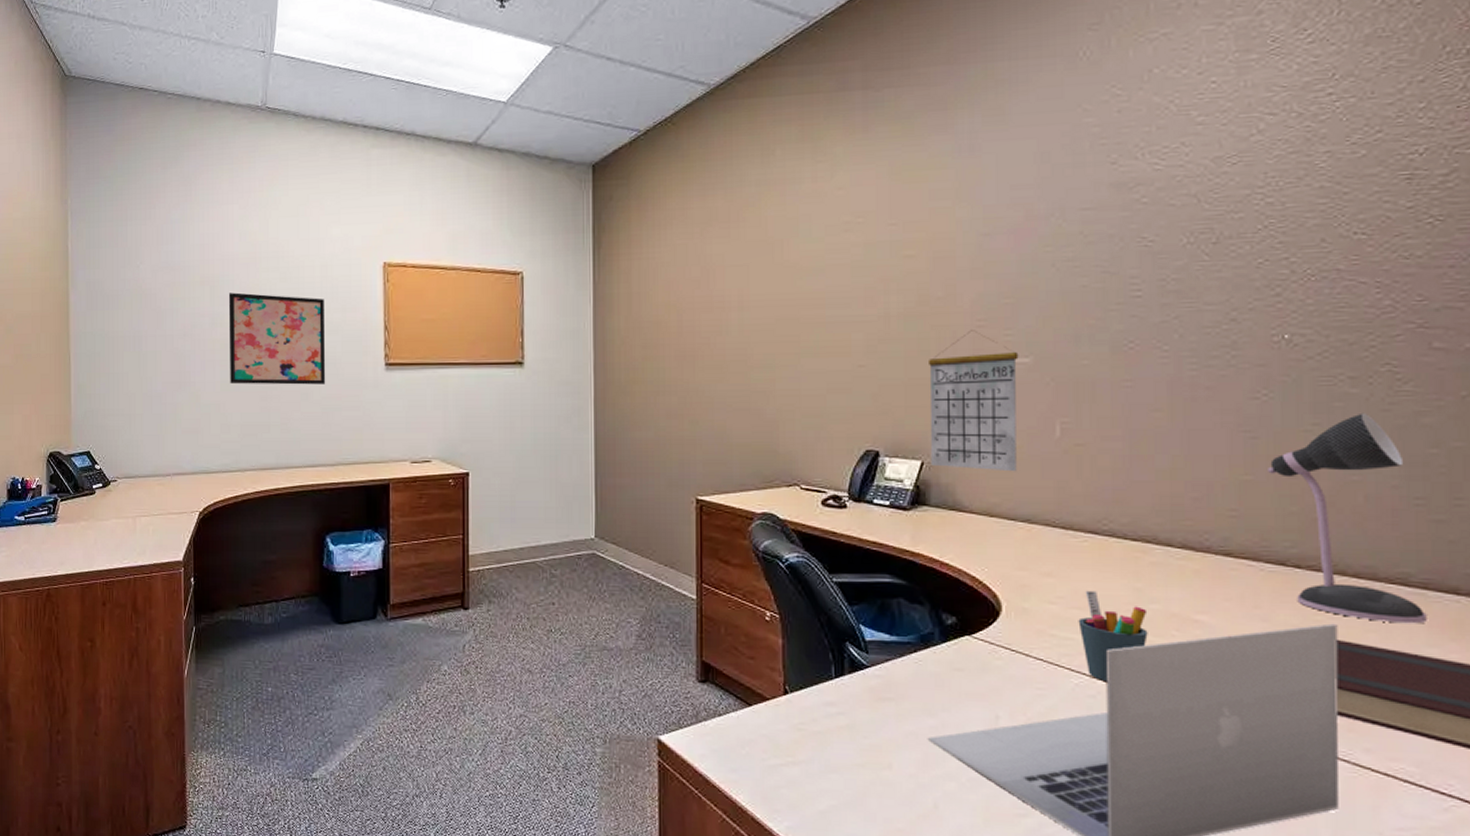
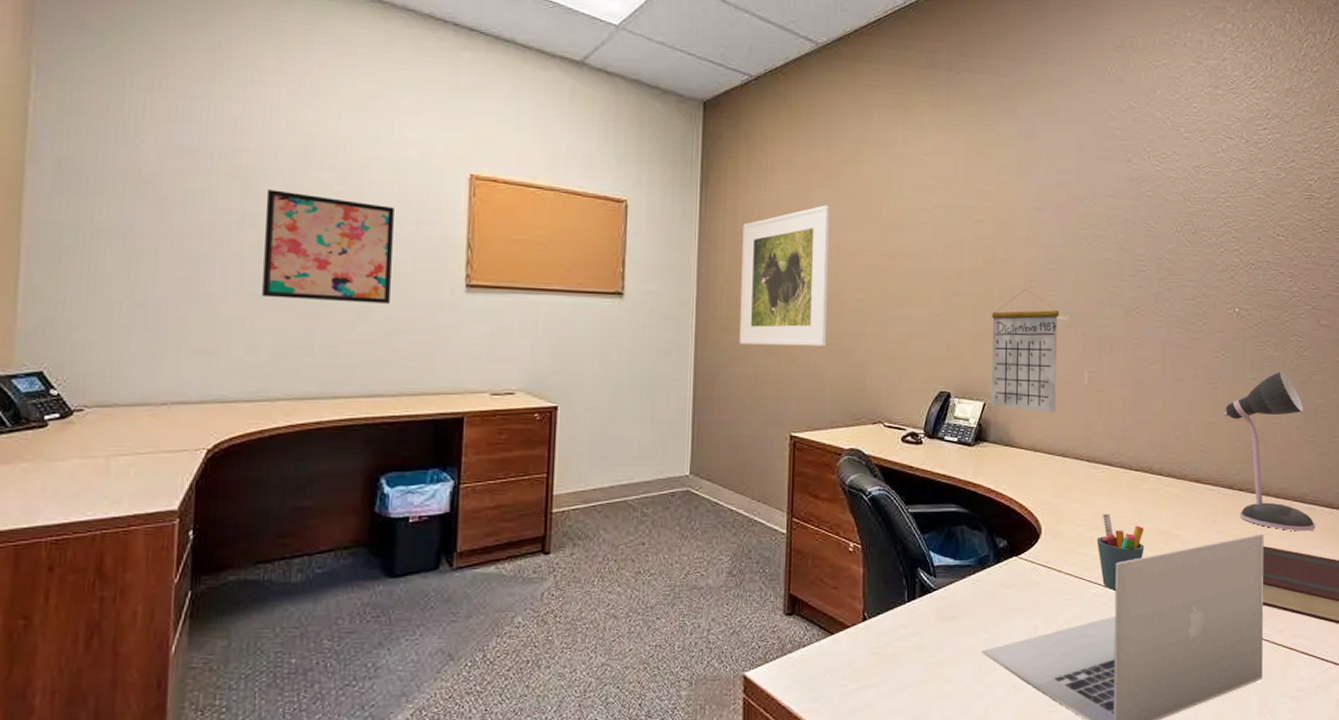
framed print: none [638,256,732,407] -> present [739,205,831,347]

